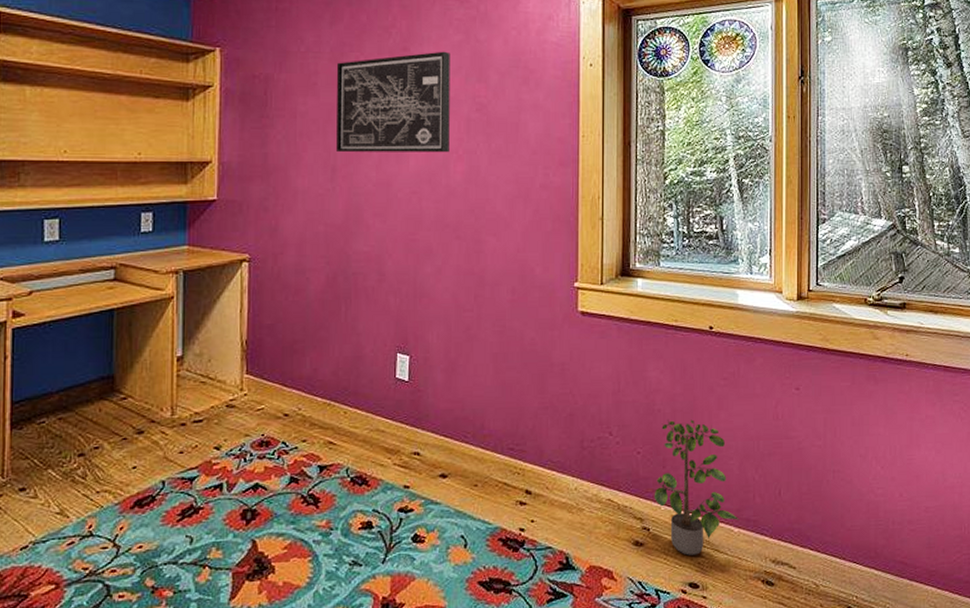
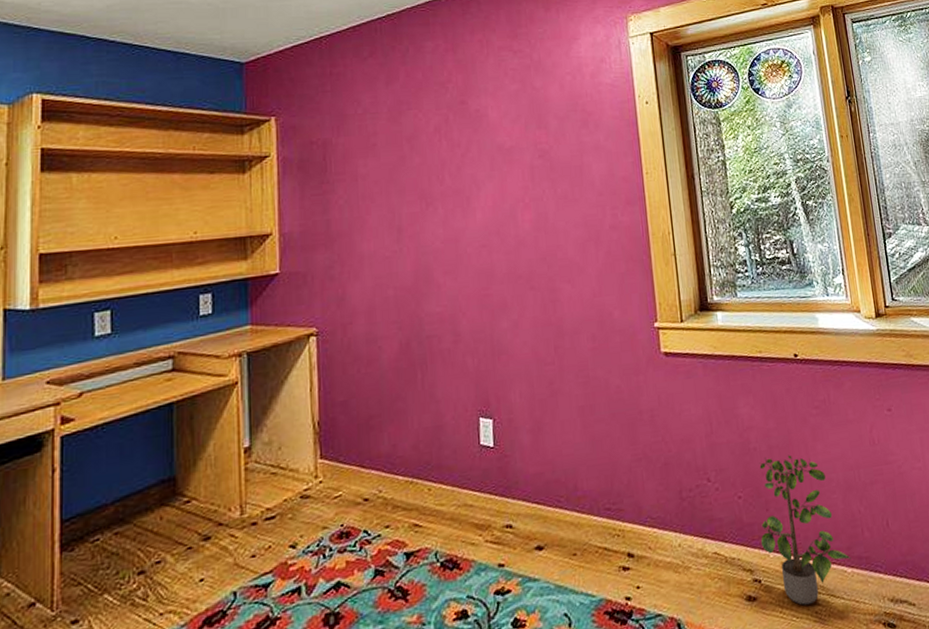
wall art: present [336,51,450,153] -> none [395,101,516,211]

